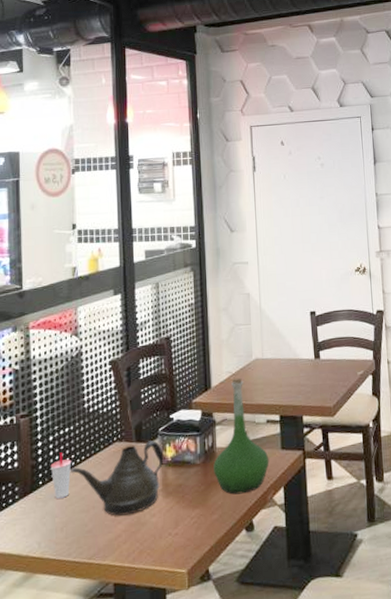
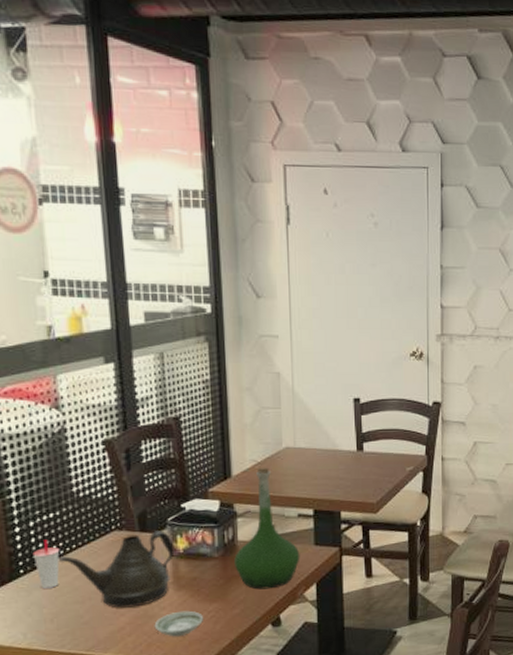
saucer: none [145,517,188,544] -> present [154,610,204,637]

